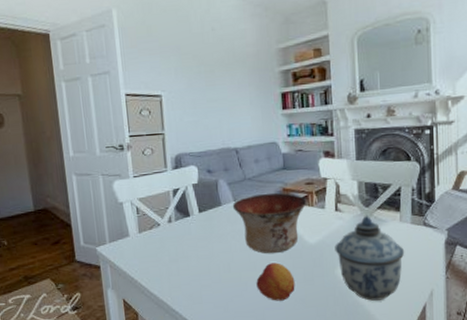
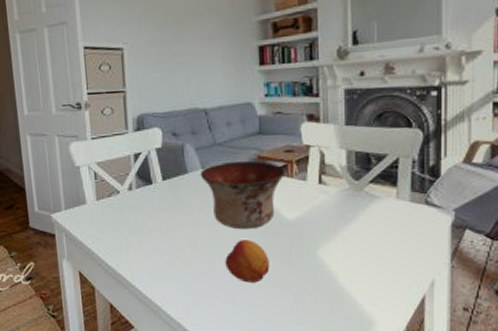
lidded jar: present [335,215,405,302] -> none [317,189,401,290]

